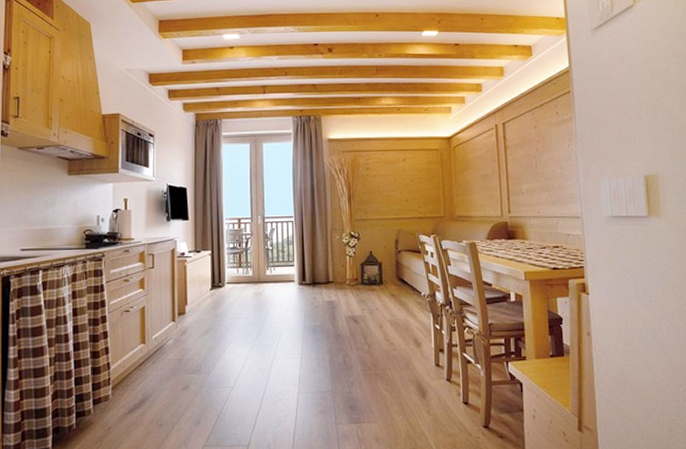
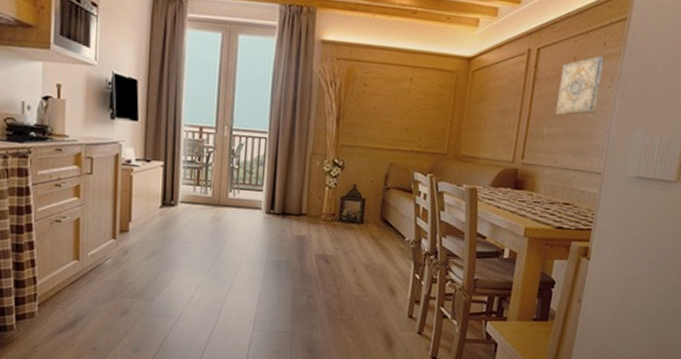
wall art: none [526,122,563,174] -> present [554,56,605,116]

